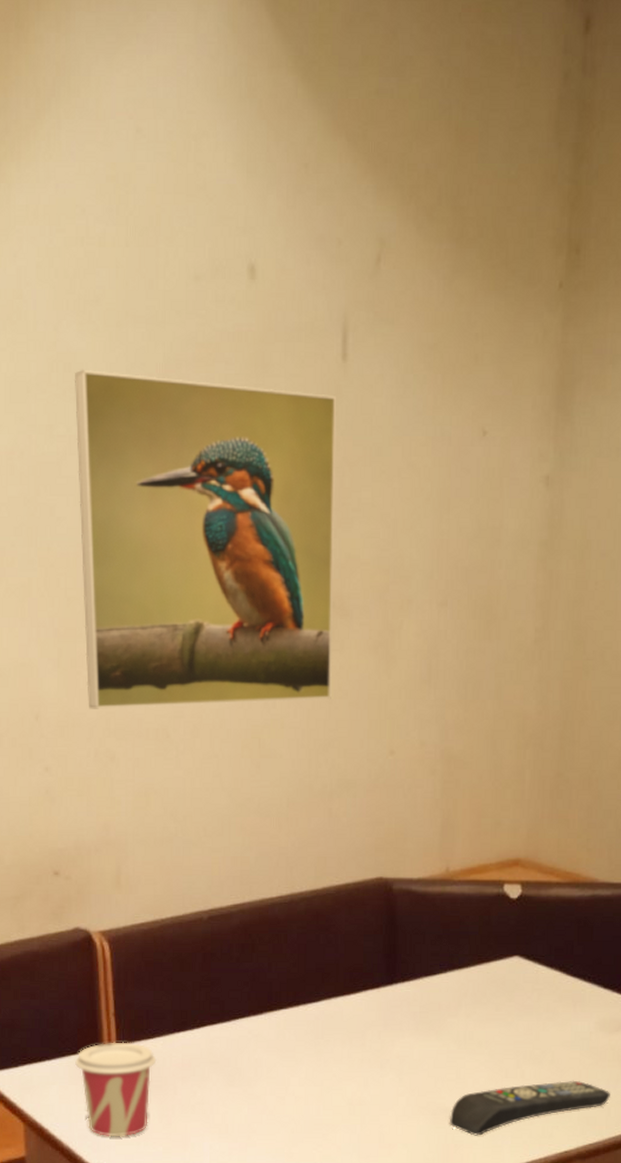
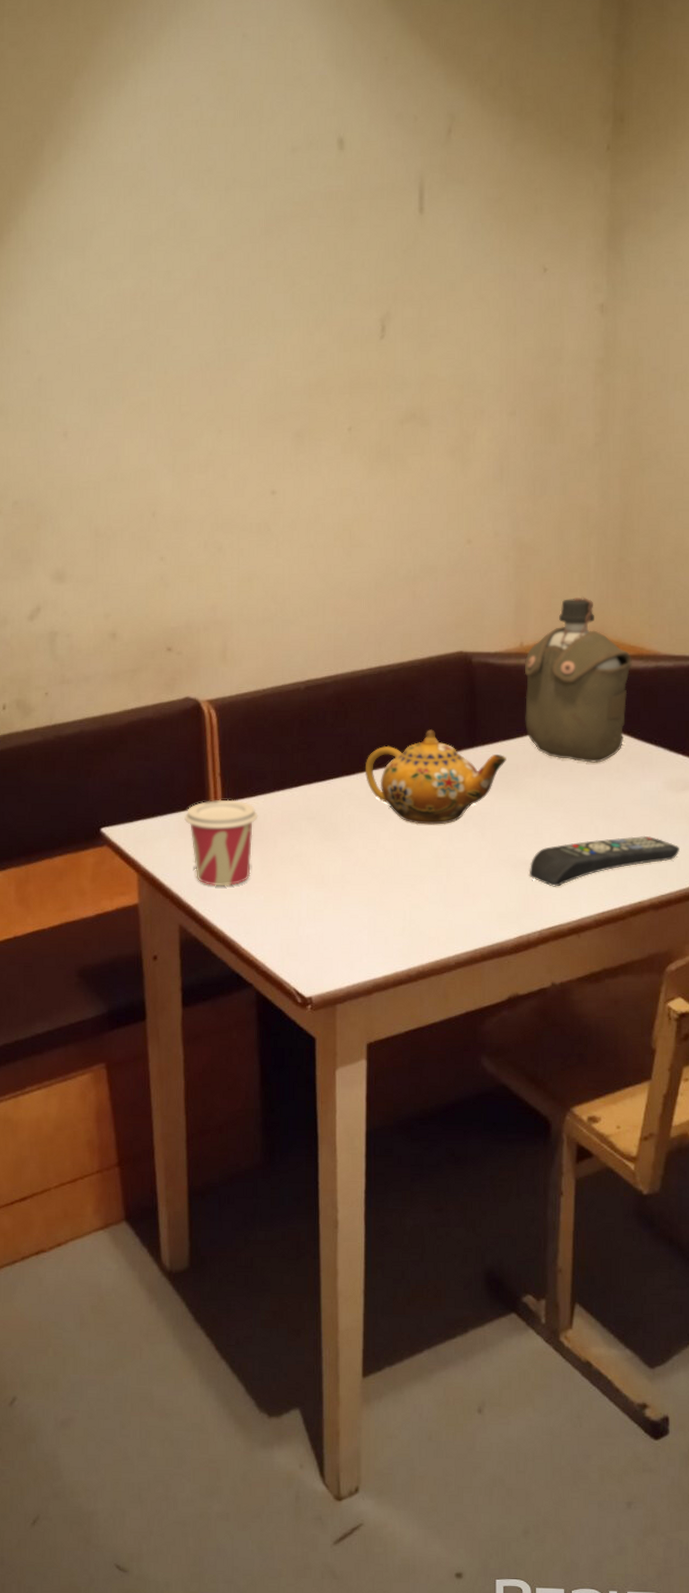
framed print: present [74,369,337,709] -> none [189,225,415,507]
teapot: none [273,964,428,1069] -> present [365,729,506,825]
water bottle: none [449,816,568,1001] -> present [524,596,633,763]

